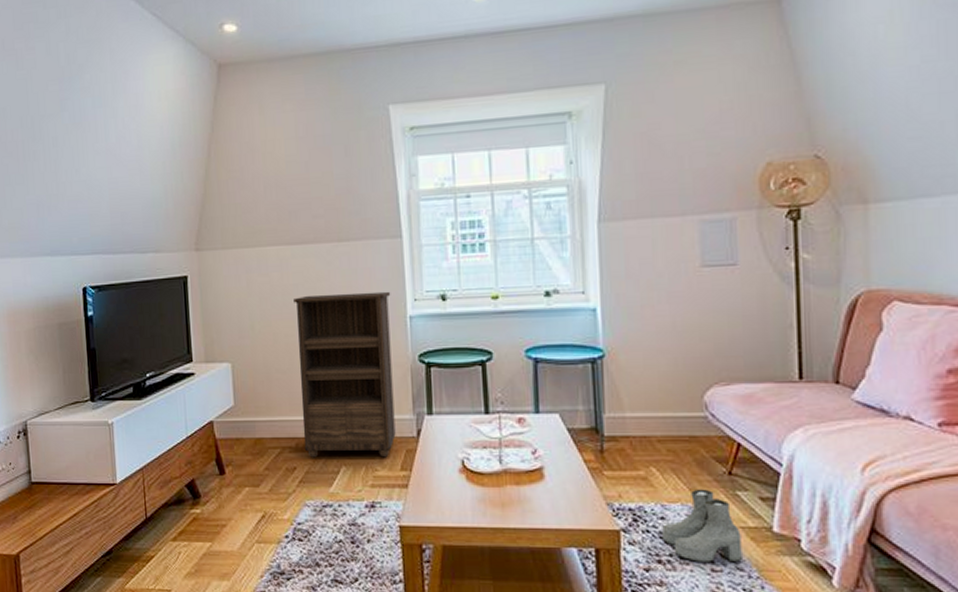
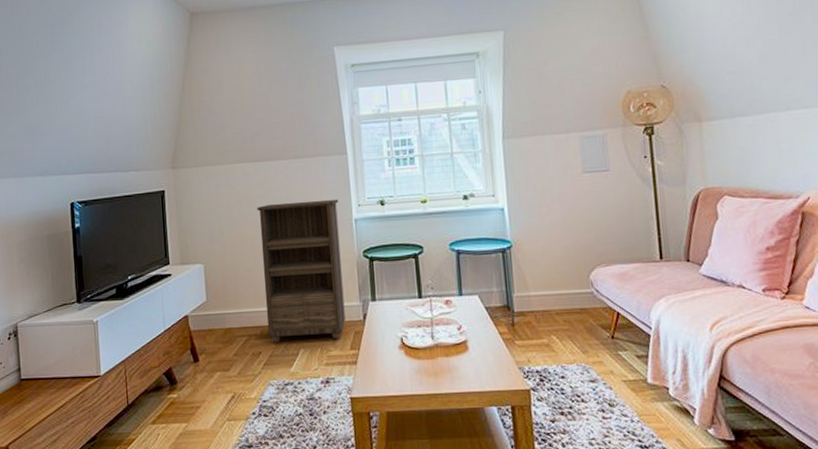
boots: present [661,489,742,563] -> none [562,351,626,412]

